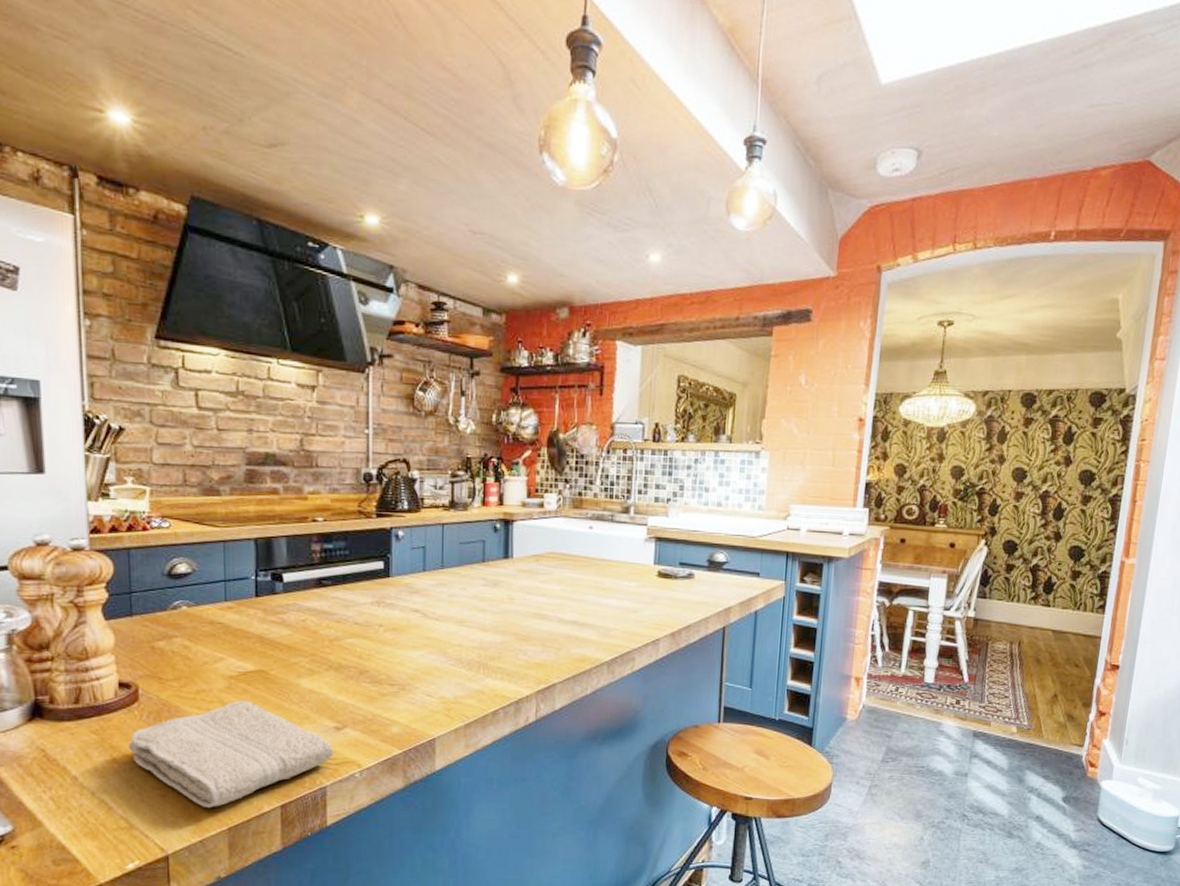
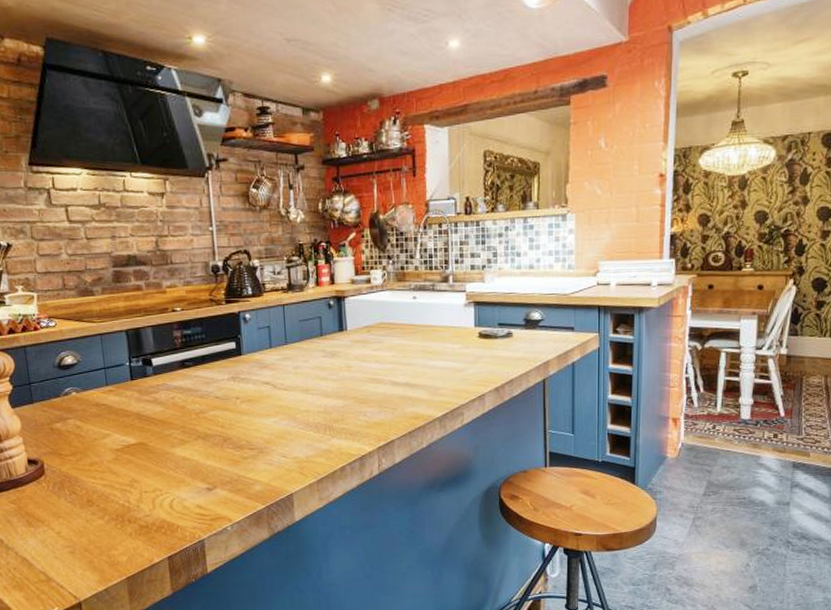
washcloth: present [127,700,334,808] -> none [40,469,208,562]

